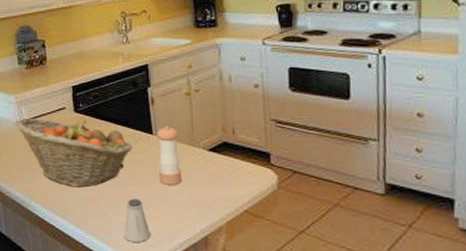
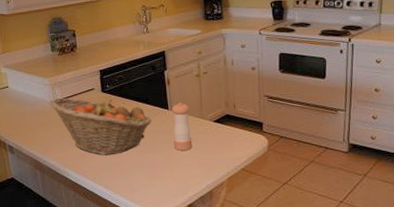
saltshaker: present [124,199,150,242] -> none [144,163,166,198]

